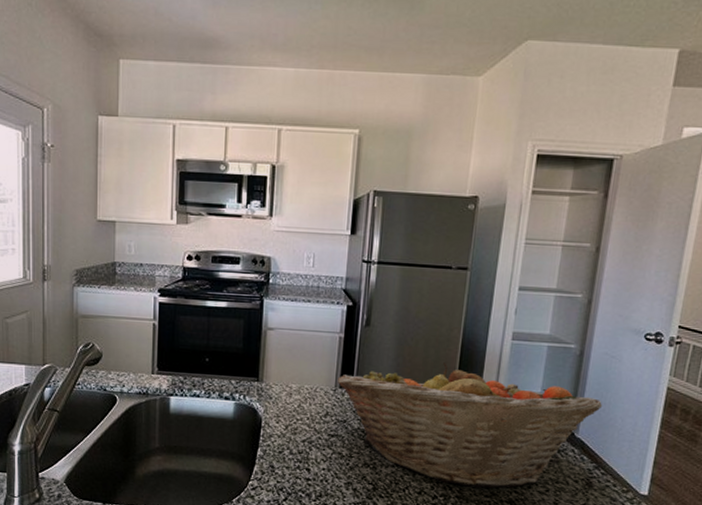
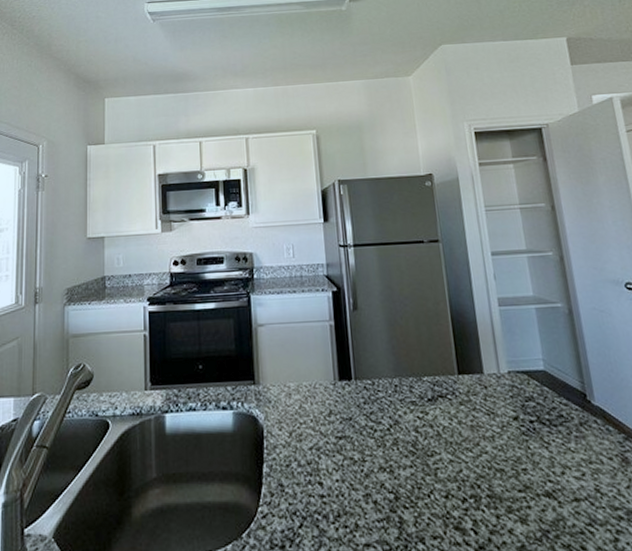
fruit basket: present [337,362,603,489] -> none [334,338,610,483]

